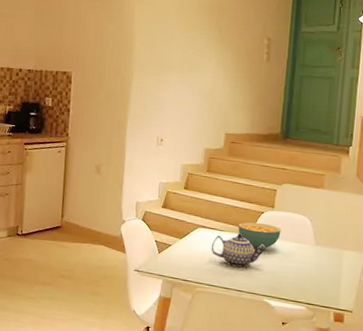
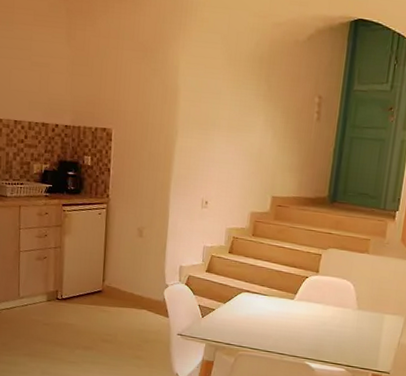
teapot: present [211,233,266,268] -> none [254,297,309,332]
cereal bowl: present [238,222,281,250] -> none [282,286,325,314]

